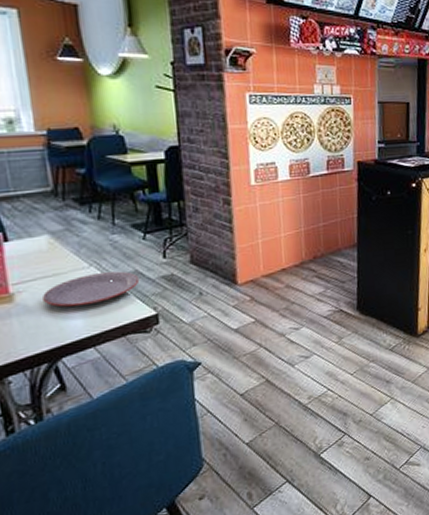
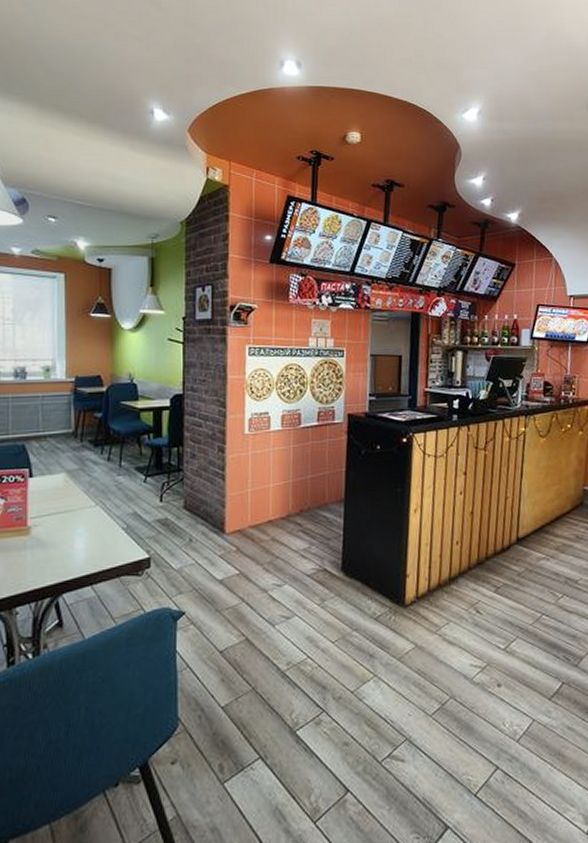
plate: present [43,271,140,307] -> none [54,512,137,544]

